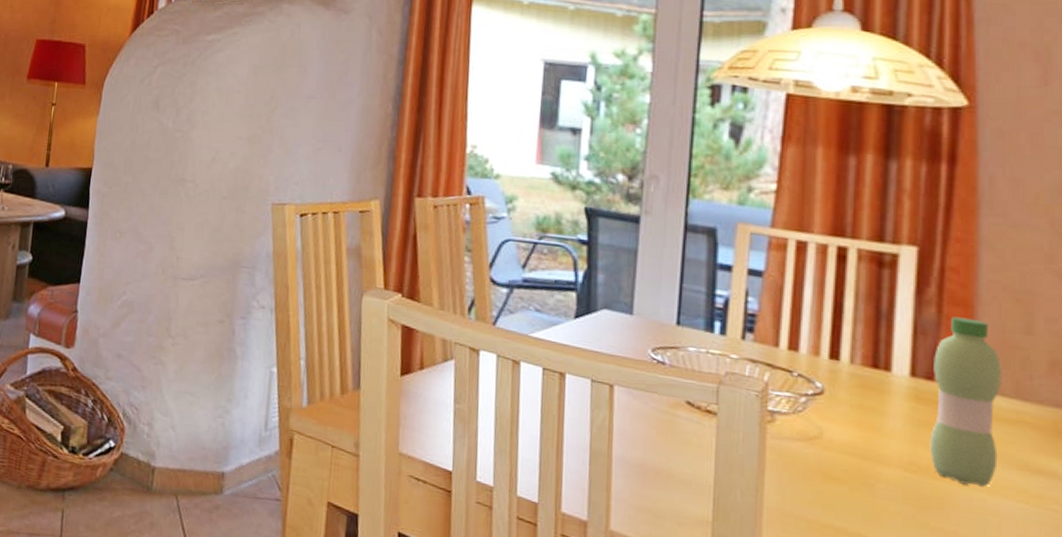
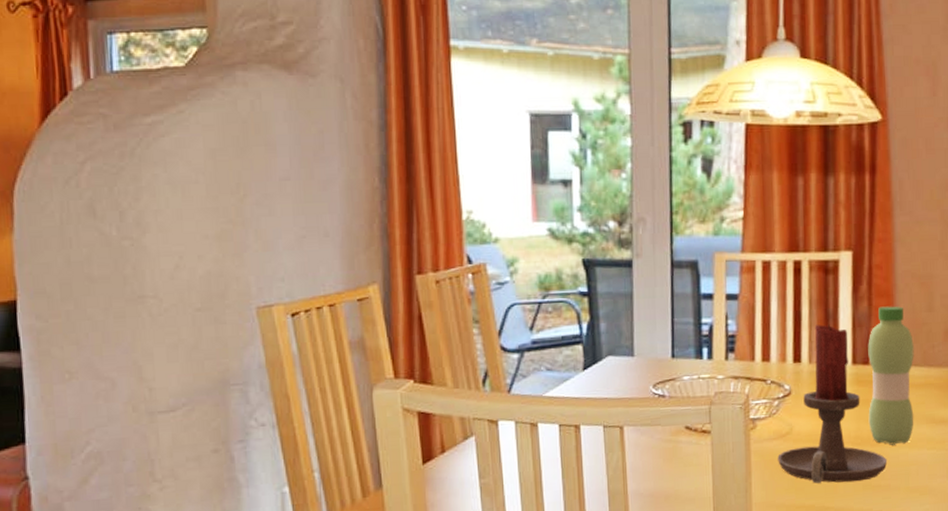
candle holder: none [800,322,955,518] -> present [777,324,888,484]

